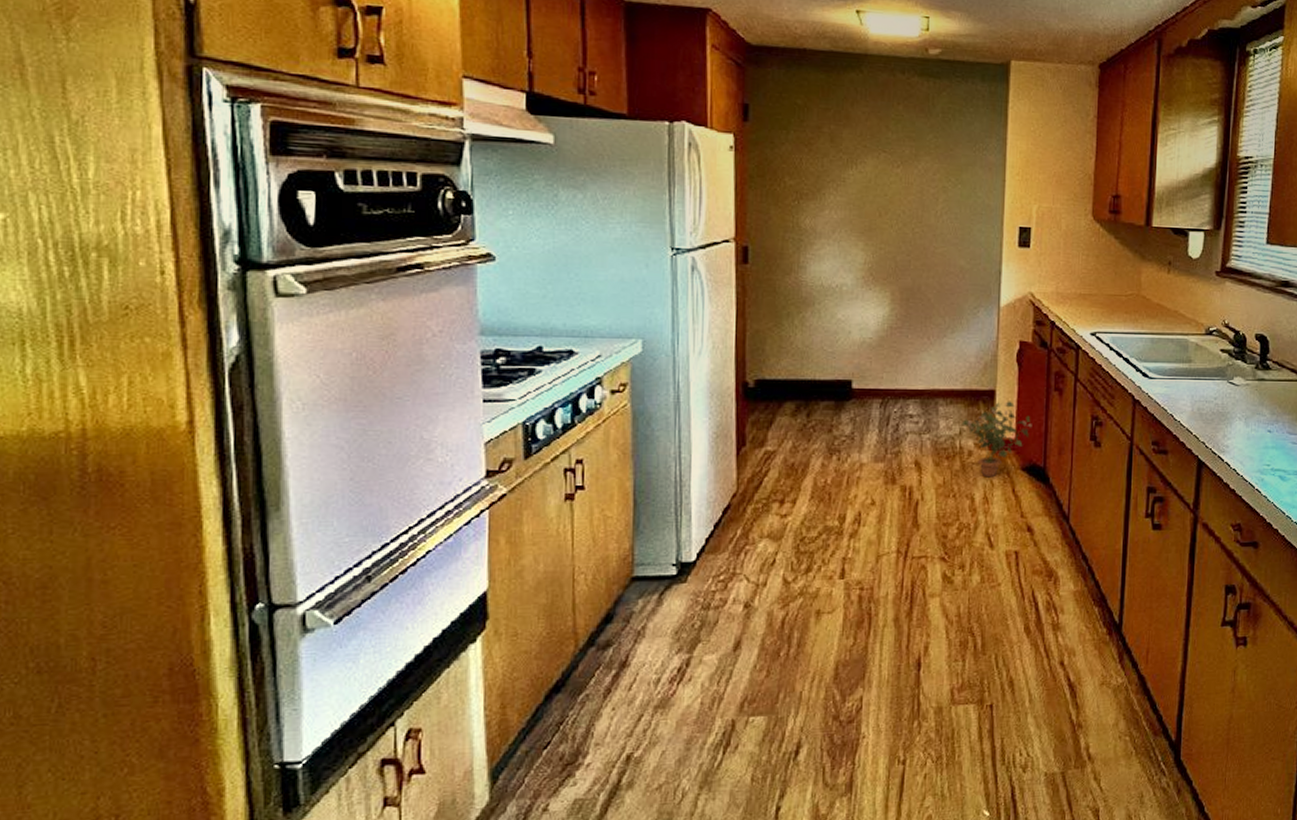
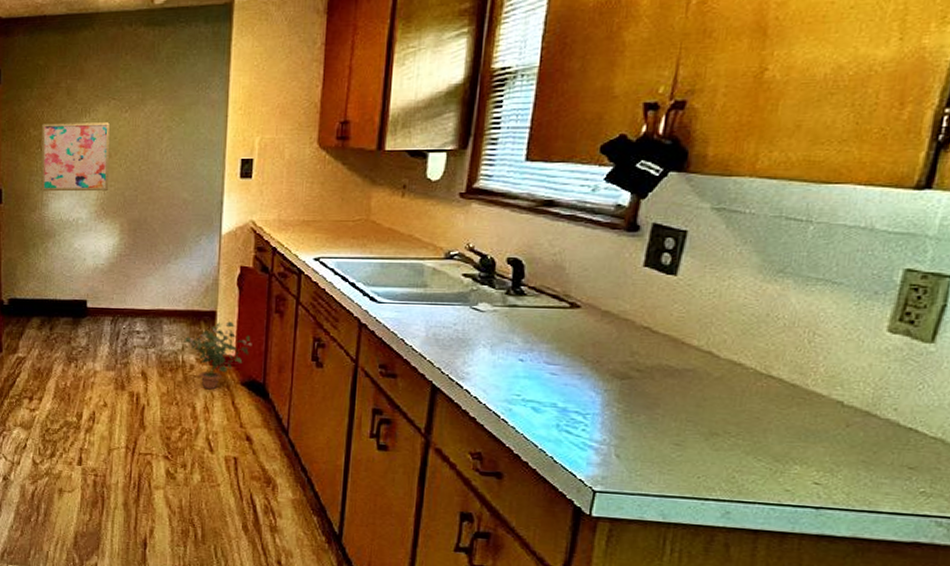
wall art: none [798,172,879,255] -> present [41,122,110,192]

